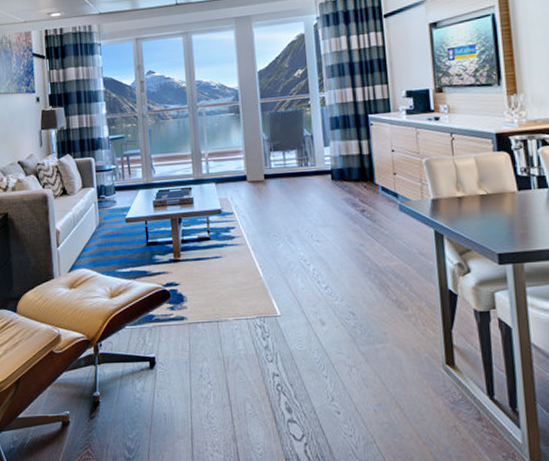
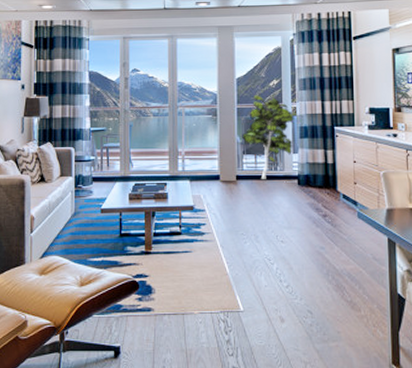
indoor plant: none [267,85,323,178] -> present [242,95,294,180]

